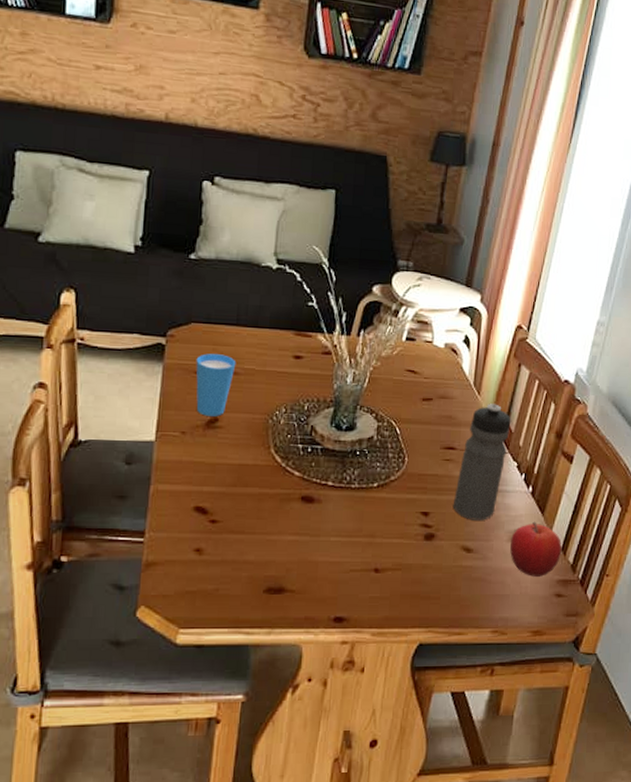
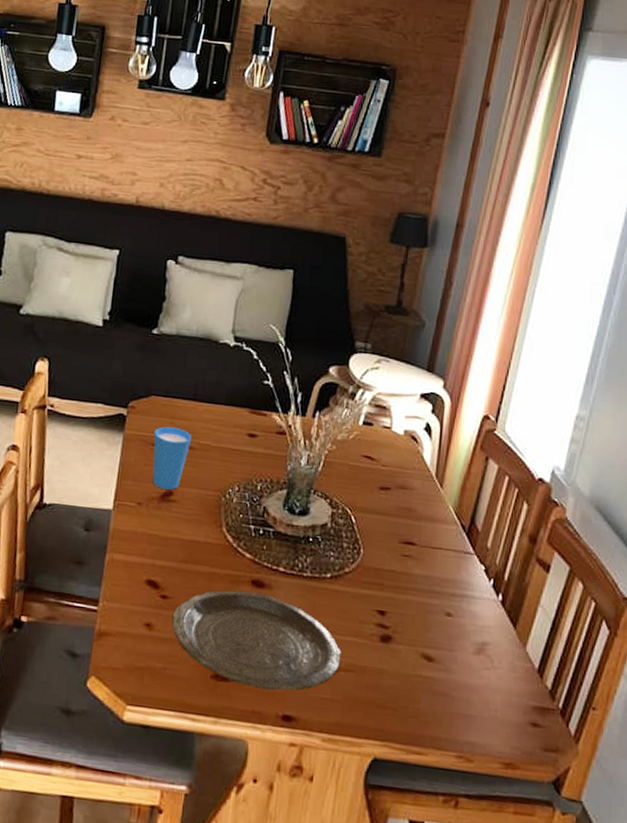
plate: none [222,507,389,597] -> present [172,590,341,691]
water bottle: present [452,403,511,520] -> none [412,498,478,627]
fruit: present [510,521,562,577] -> none [477,635,538,700]

